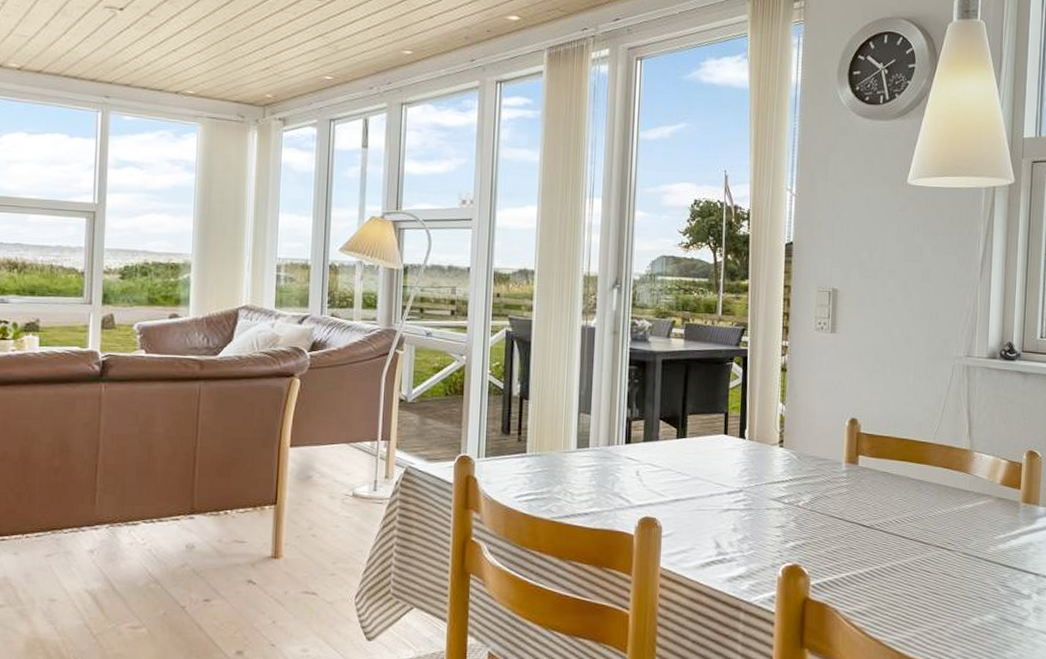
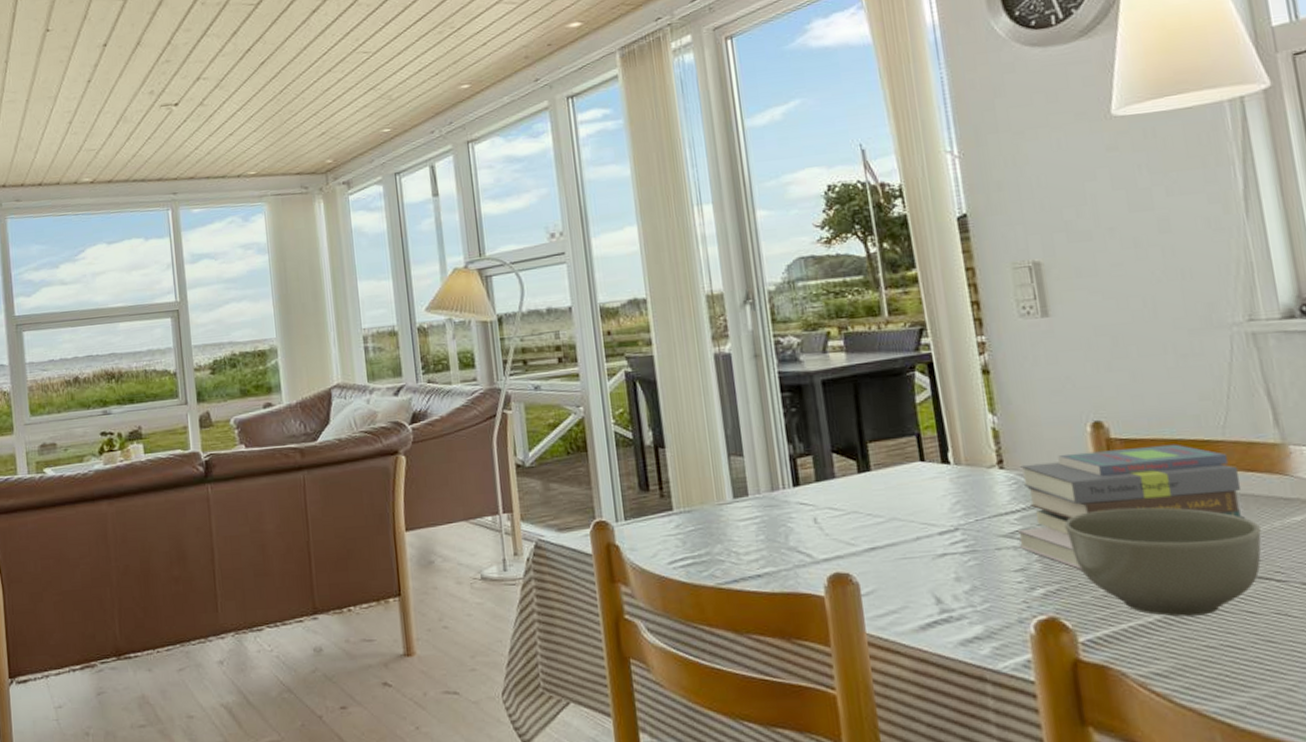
books: none [782,441,939,530] -> present [1017,444,1246,569]
bowl: none [817,486,945,571] -> present [1064,507,1261,617]

